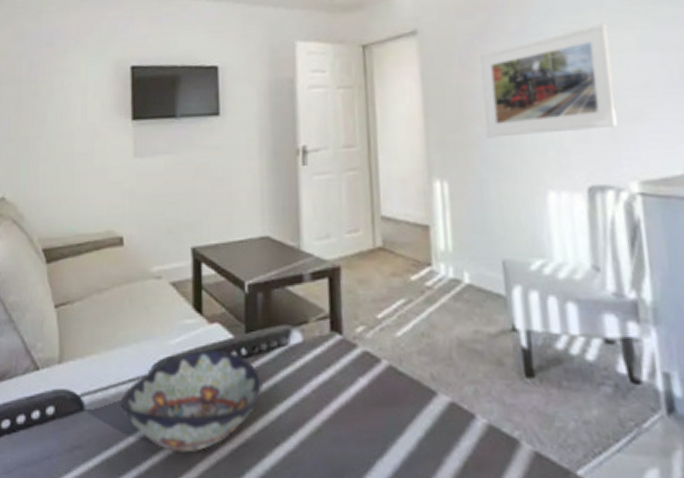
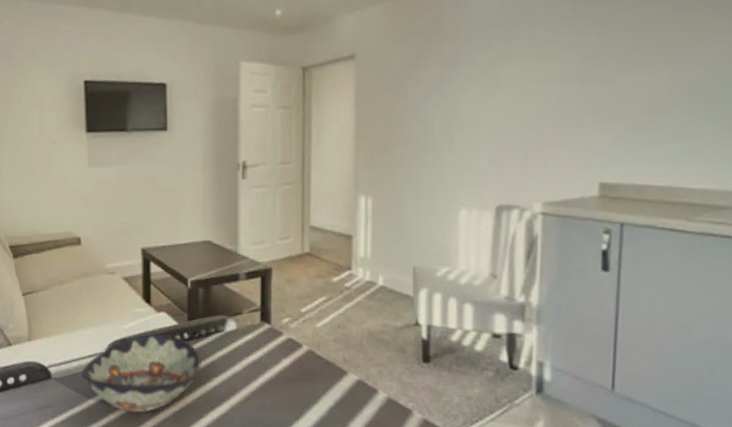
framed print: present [480,23,618,138] -> none [411,53,534,159]

